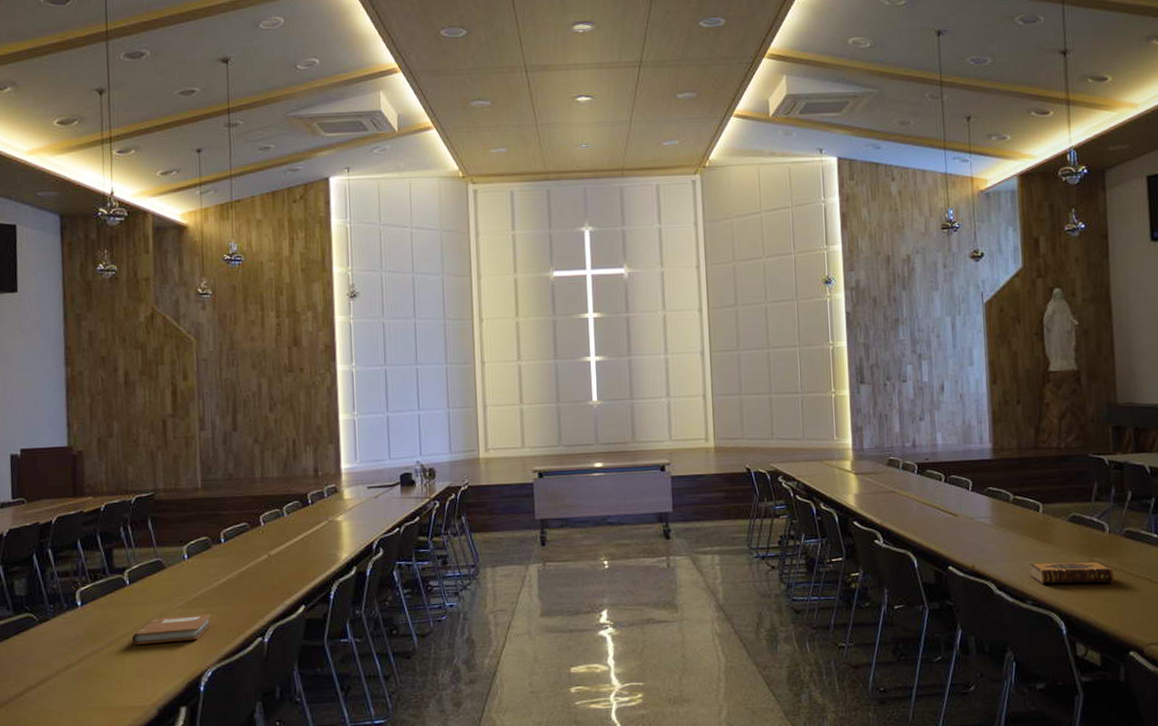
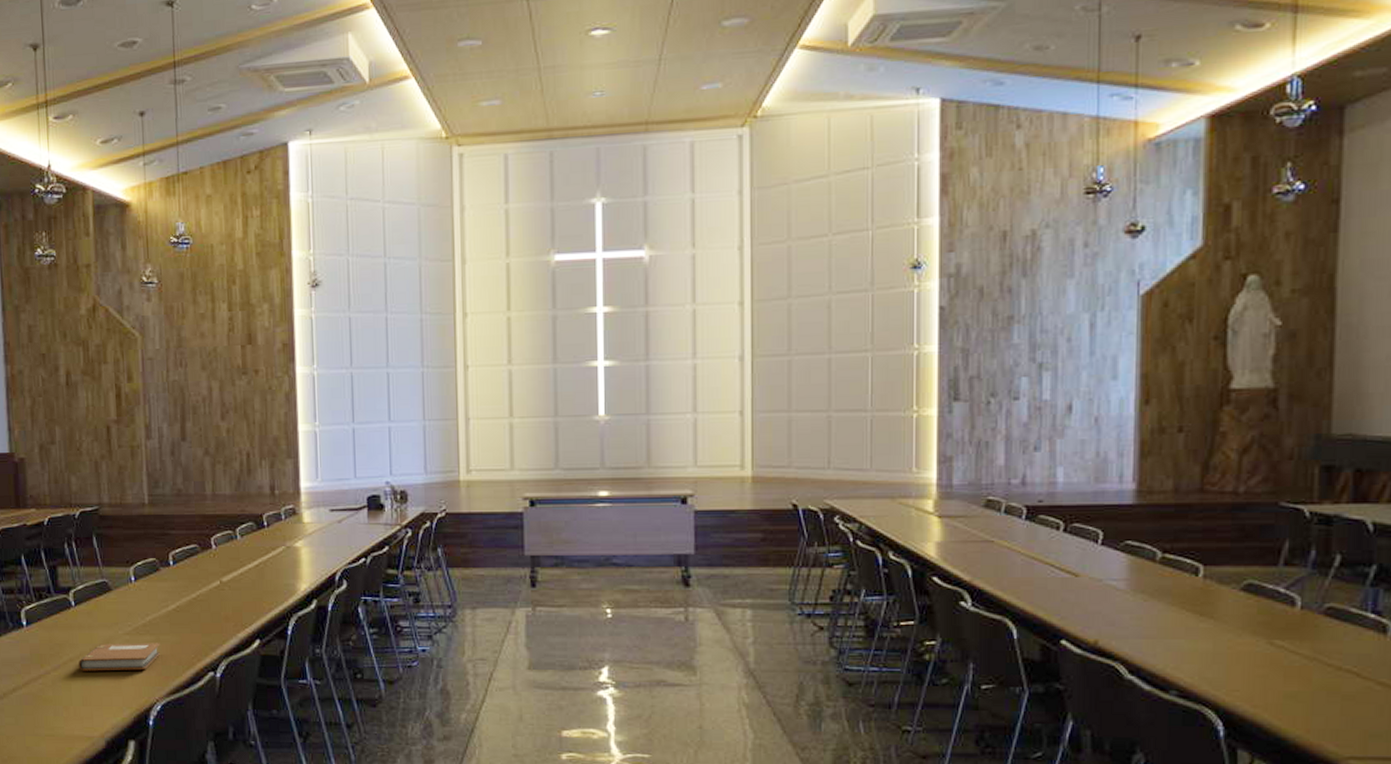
hardback book: present [1029,561,1114,585] -> none [1177,643,1302,675]

